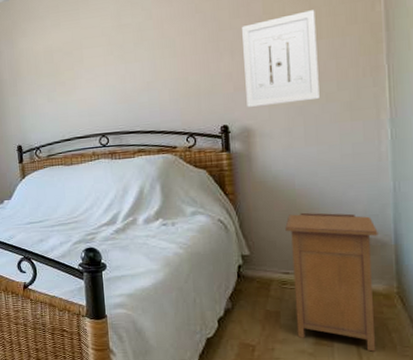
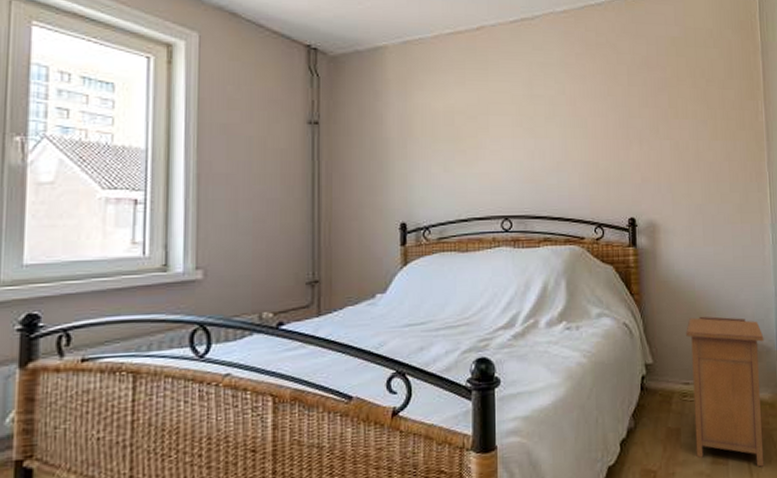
wall art: present [242,10,320,107] -> none [650,111,716,200]

